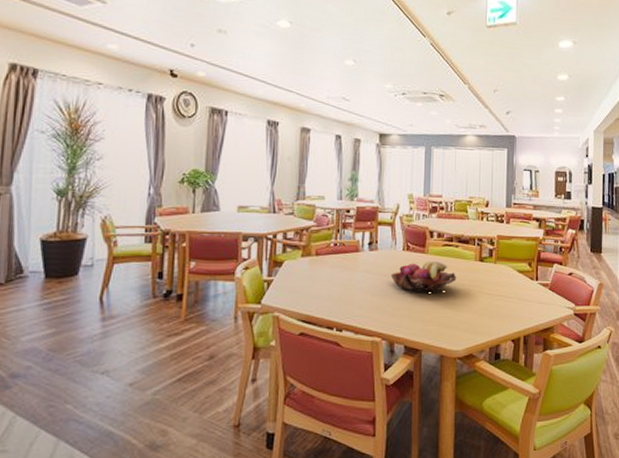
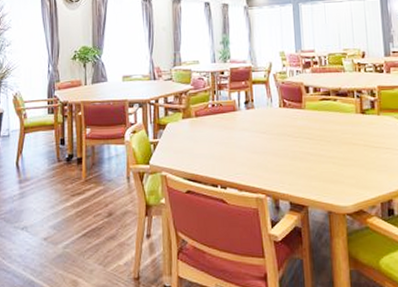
fruit basket: present [390,260,457,292] -> none [269,115,338,148]

